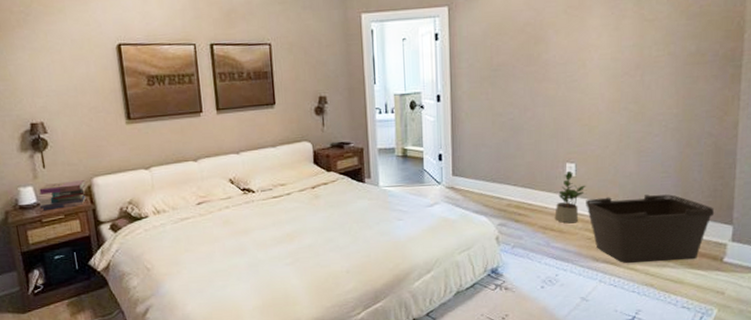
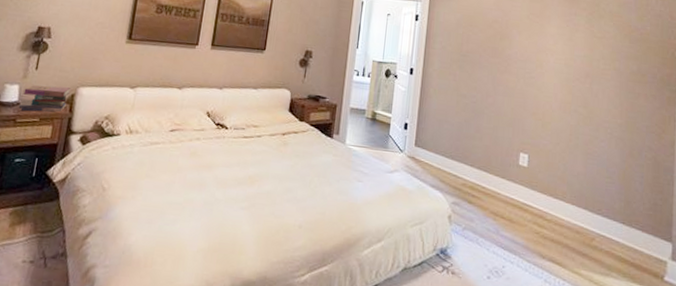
potted plant: present [554,170,586,224] -> none [505,160,537,214]
bicycle basket: present [586,194,715,263] -> none [535,192,655,273]

